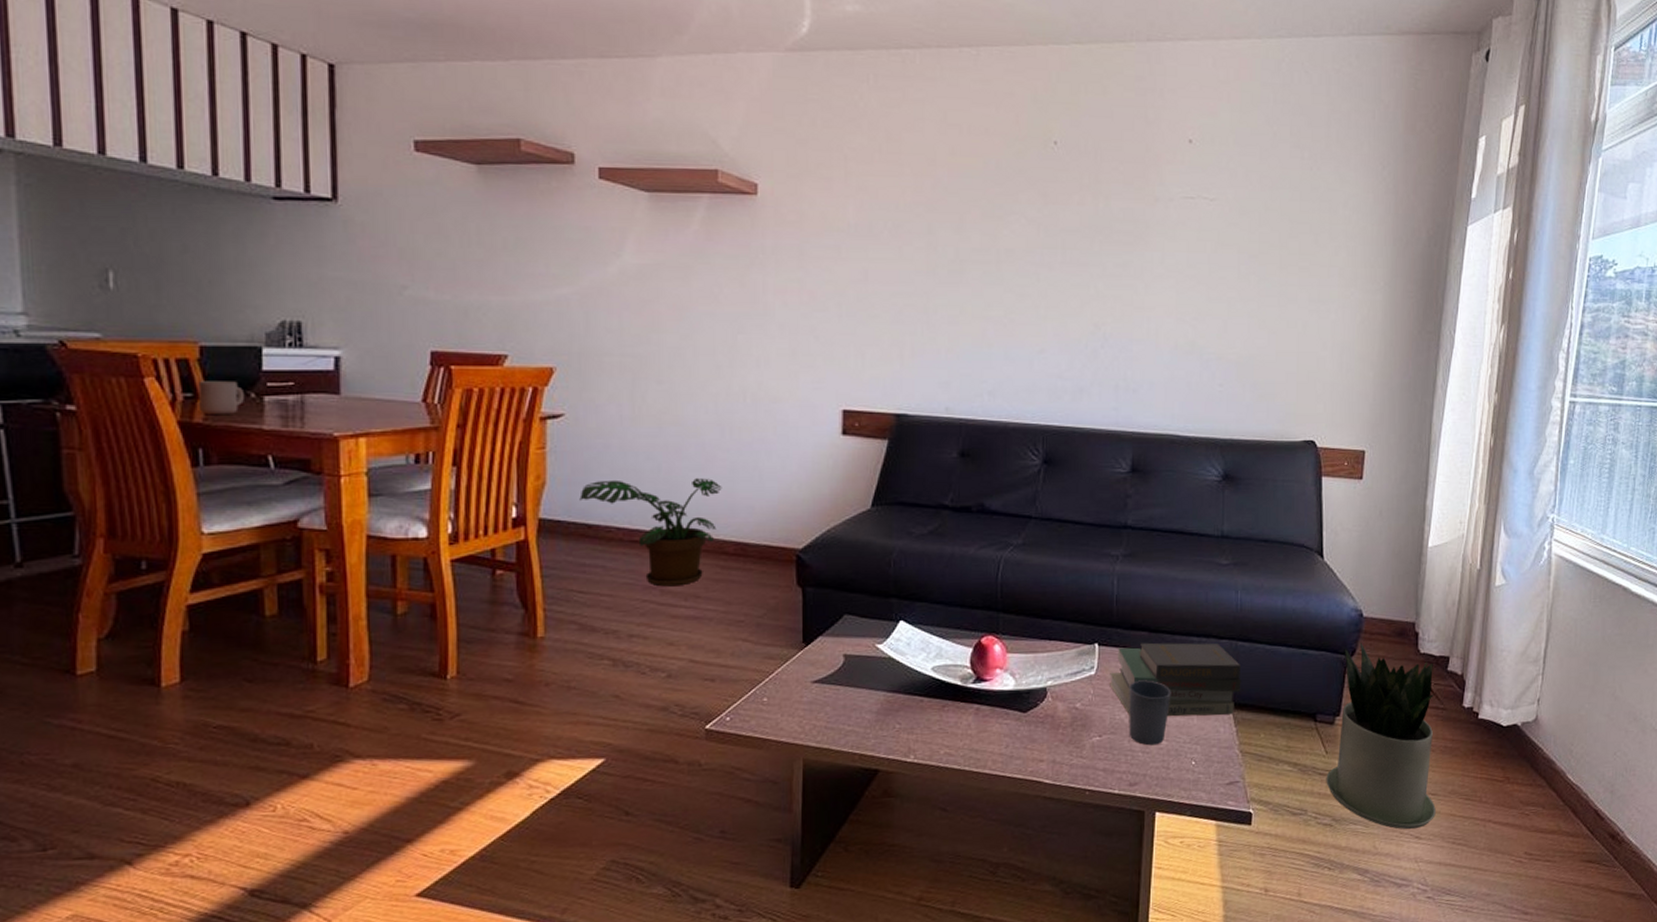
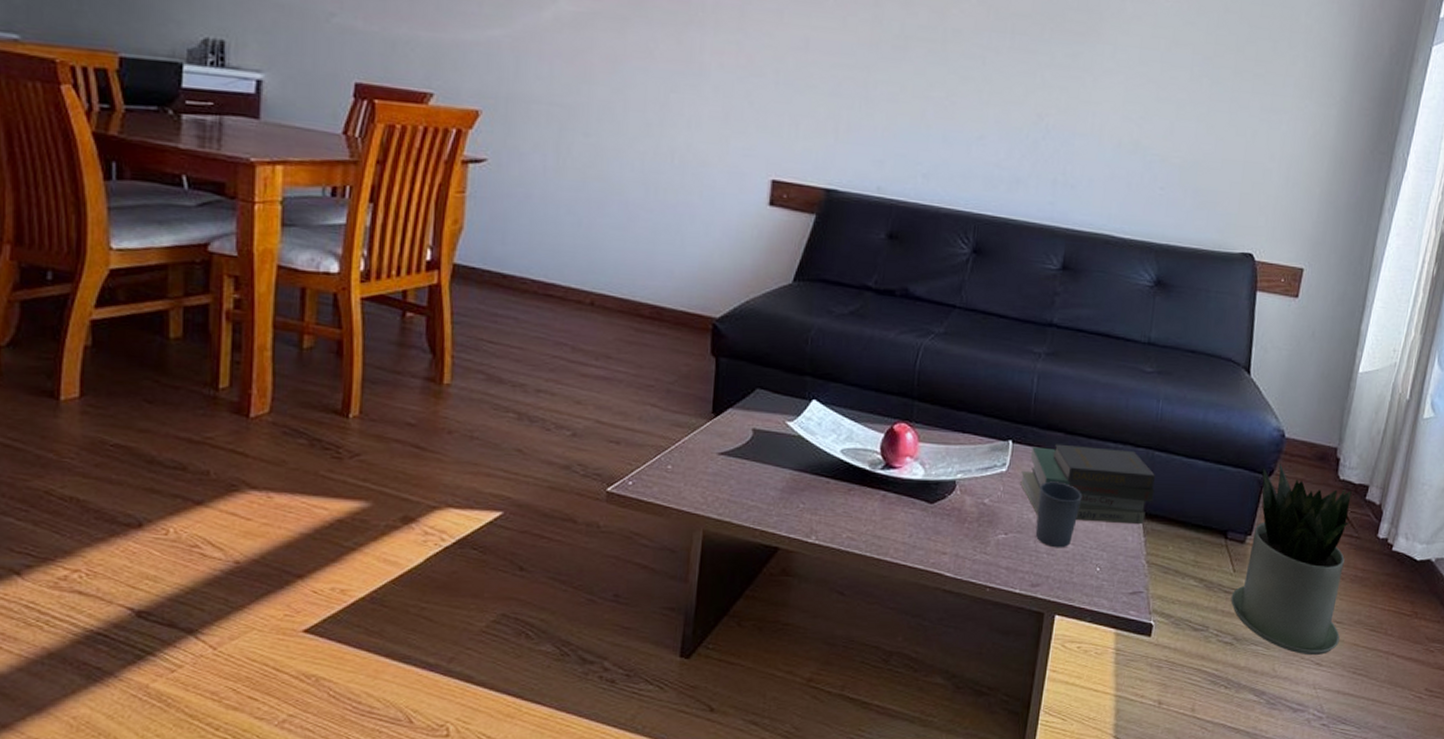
cup: present [198,381,246,414] -> none [115,93,163,130]
potted plant: present [579,478,722,587] -> none [496,230,643,345]

